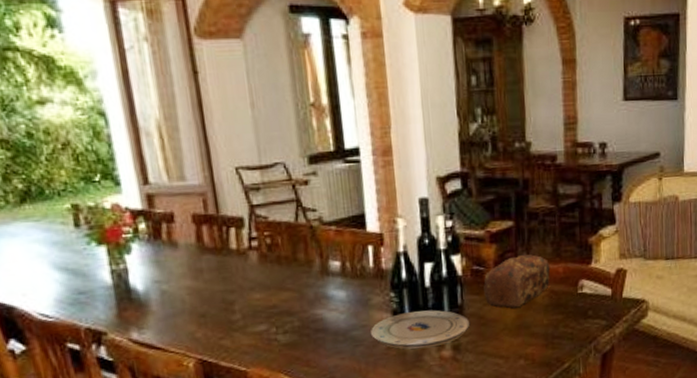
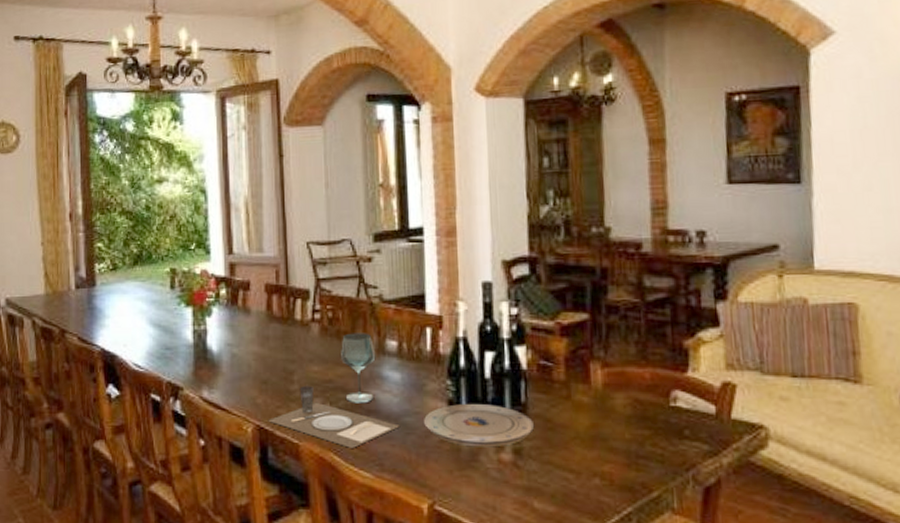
place setting: none [210,313,349,367] -> present [268,385,400,448]
wine glass: none [282,256,321,325] -> present [340,333,376,404]
bread loaf: present [483,254,550,309] -> none [552,352,634,415]

